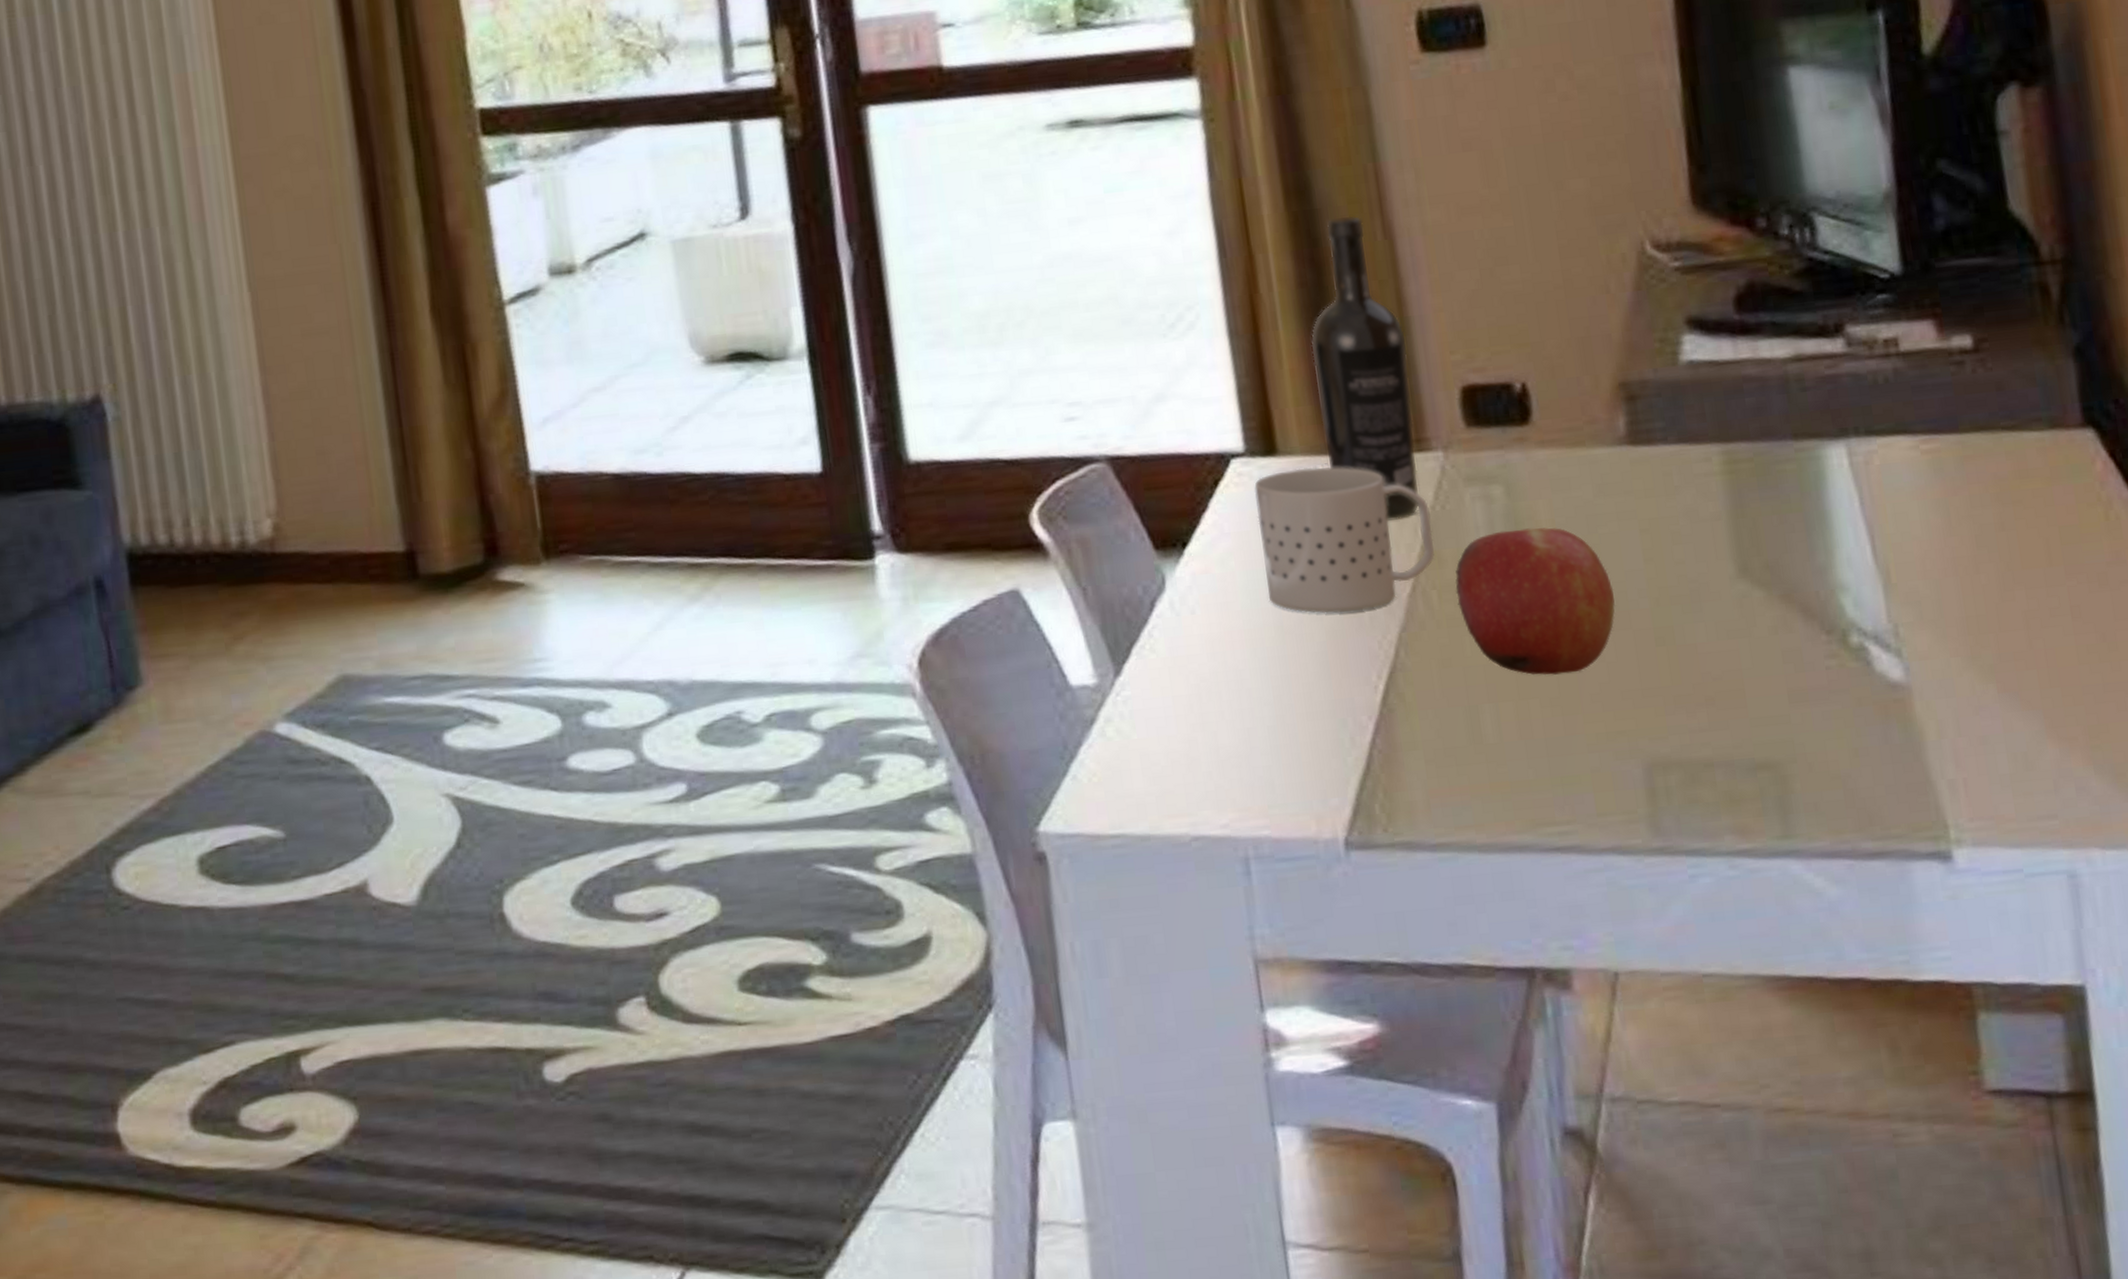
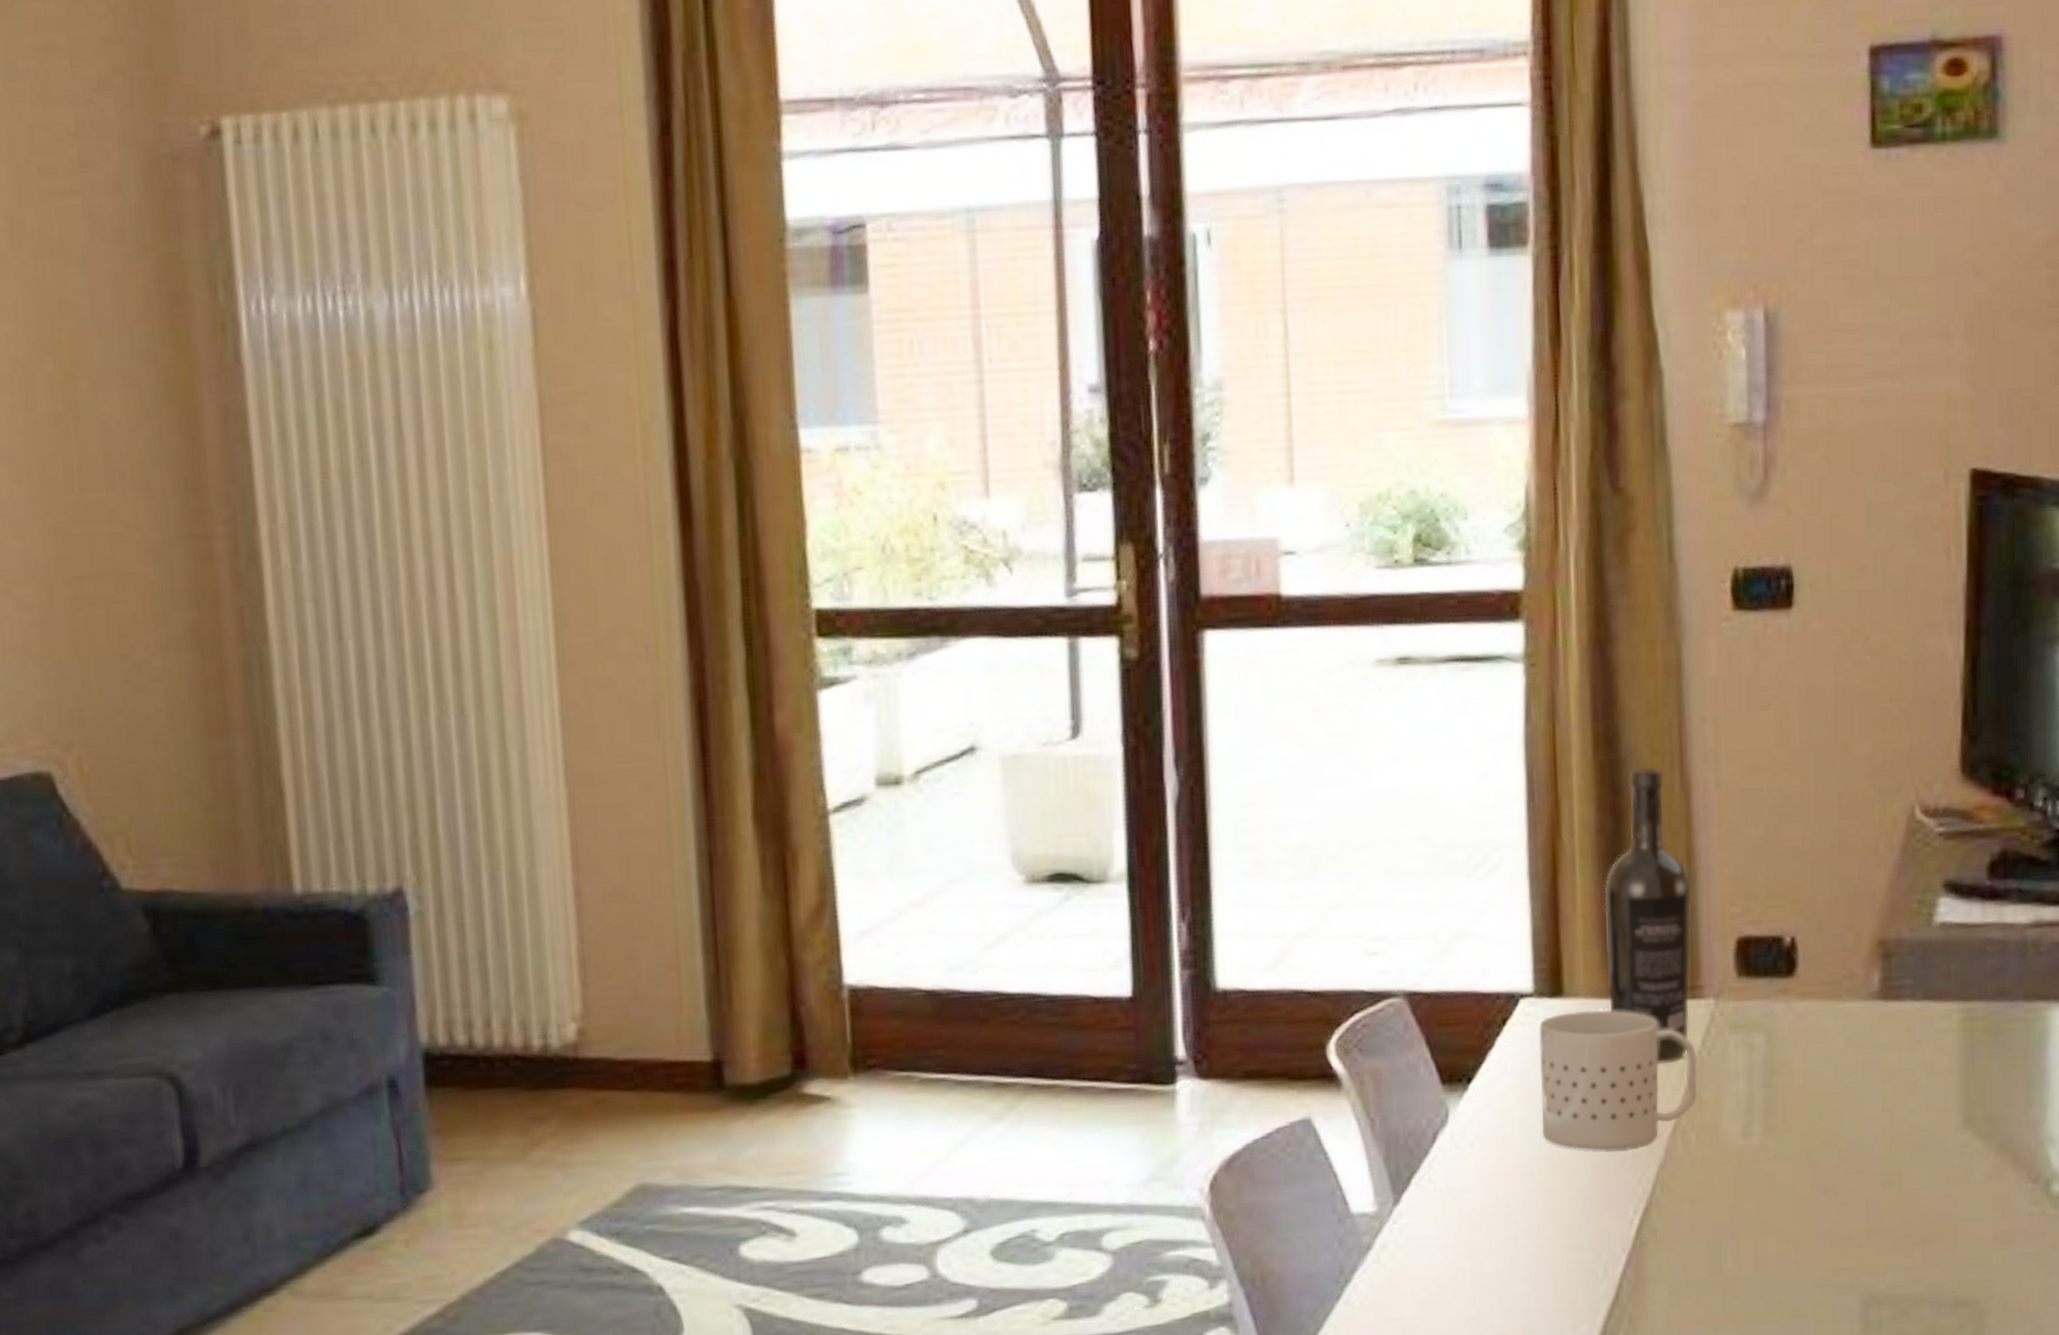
fruit: present [1455,528,1615,675] -> none [1712,1075,1853,1214]

